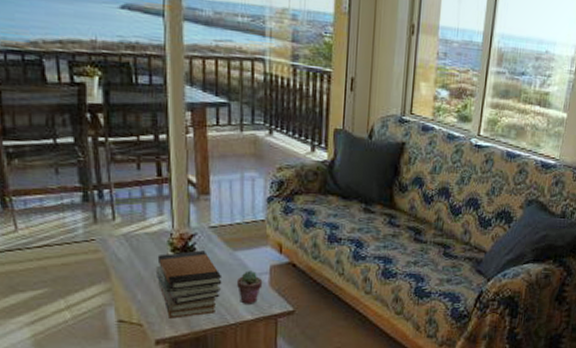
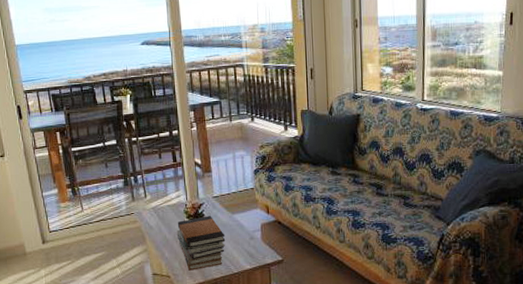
potted succulent: present [237,271,263,304] -> none [237,229,257,256]

